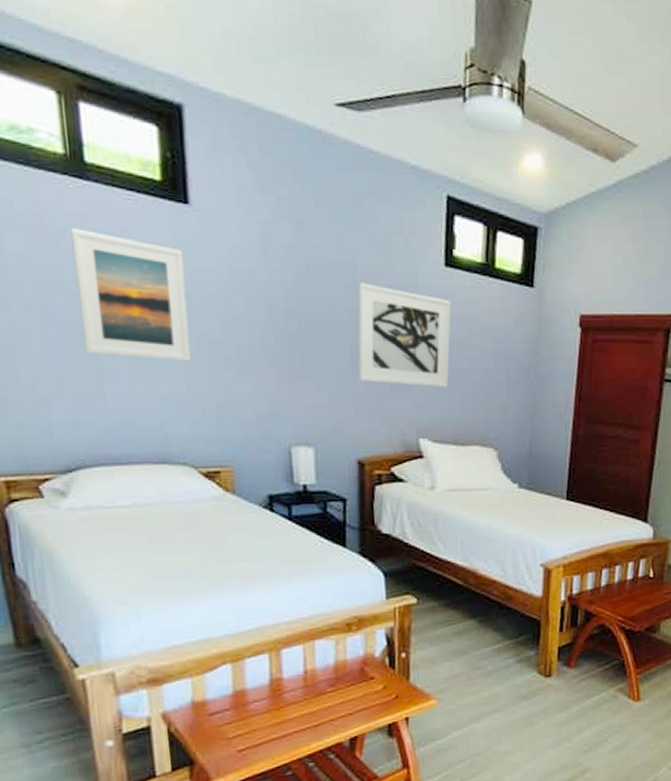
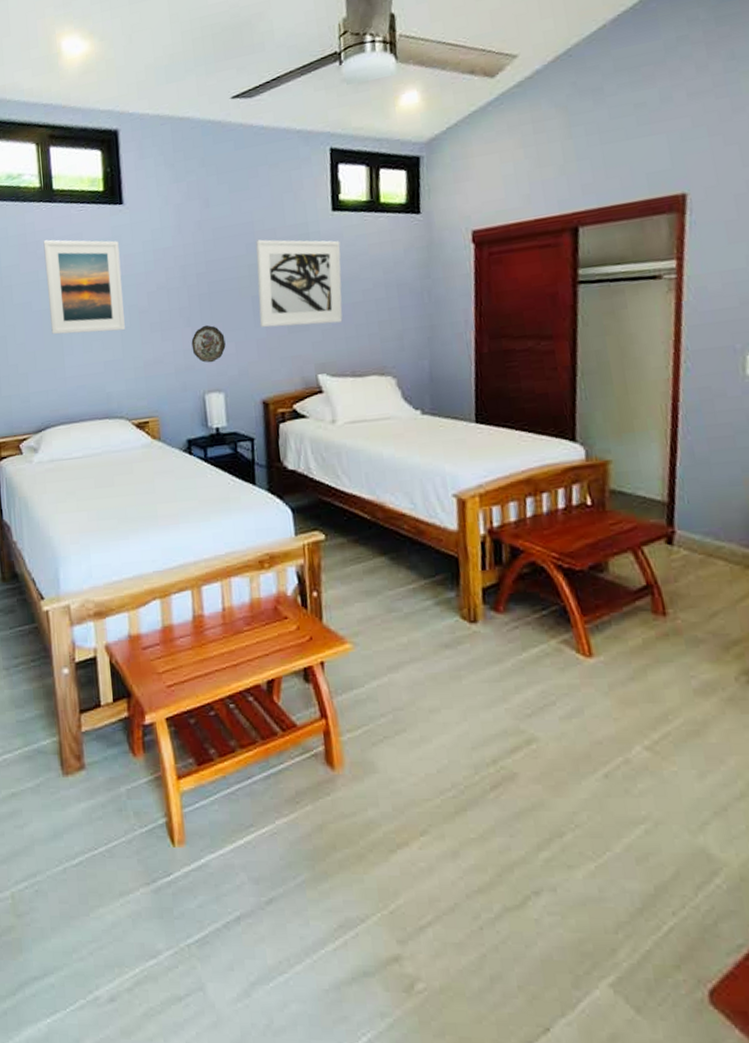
decorative plate: none [276,369,318,413] -> present [191,324,226,363]

